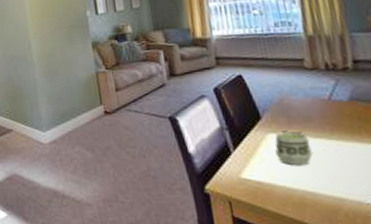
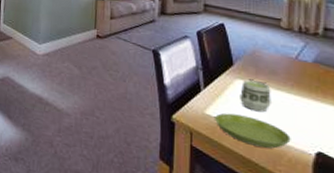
saucer: none [253,173,344,205] -> present [215,113,291,149]

